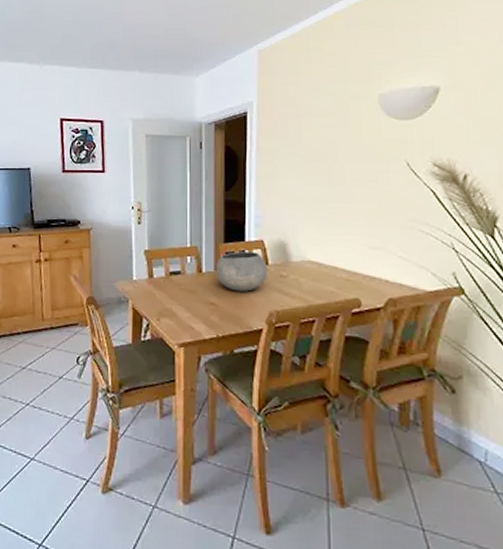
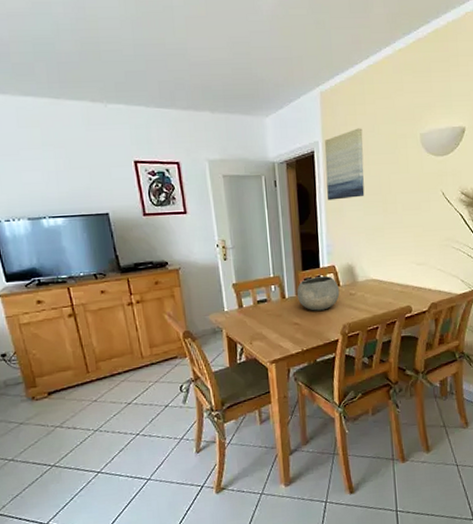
wall art: none [259,88,306,166] -> present [324,128,365,201]

